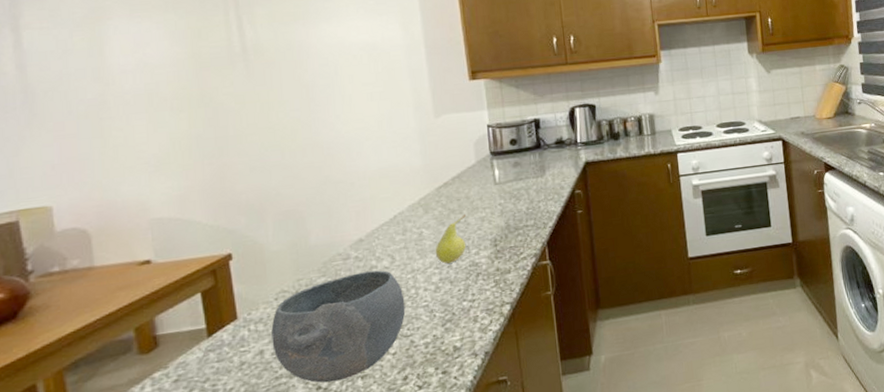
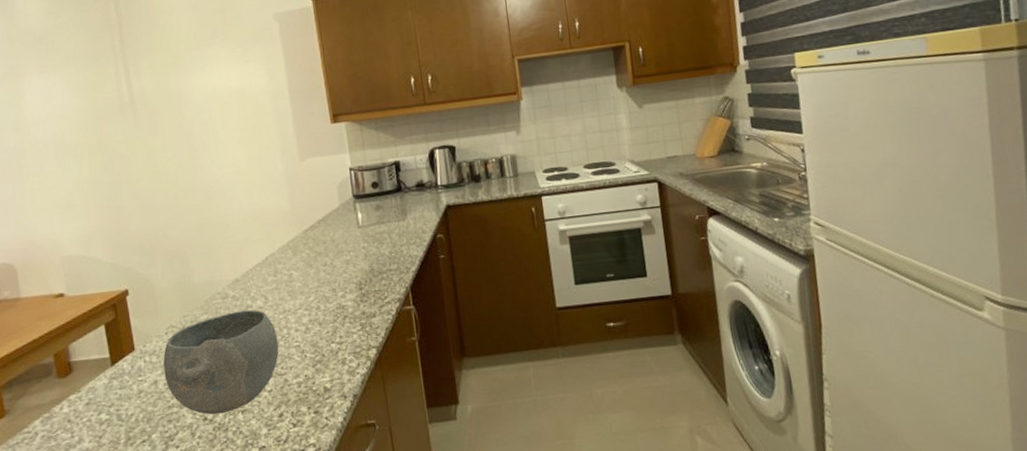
fruit: present [435,214,467,264] -> none [304,257,333,306]

